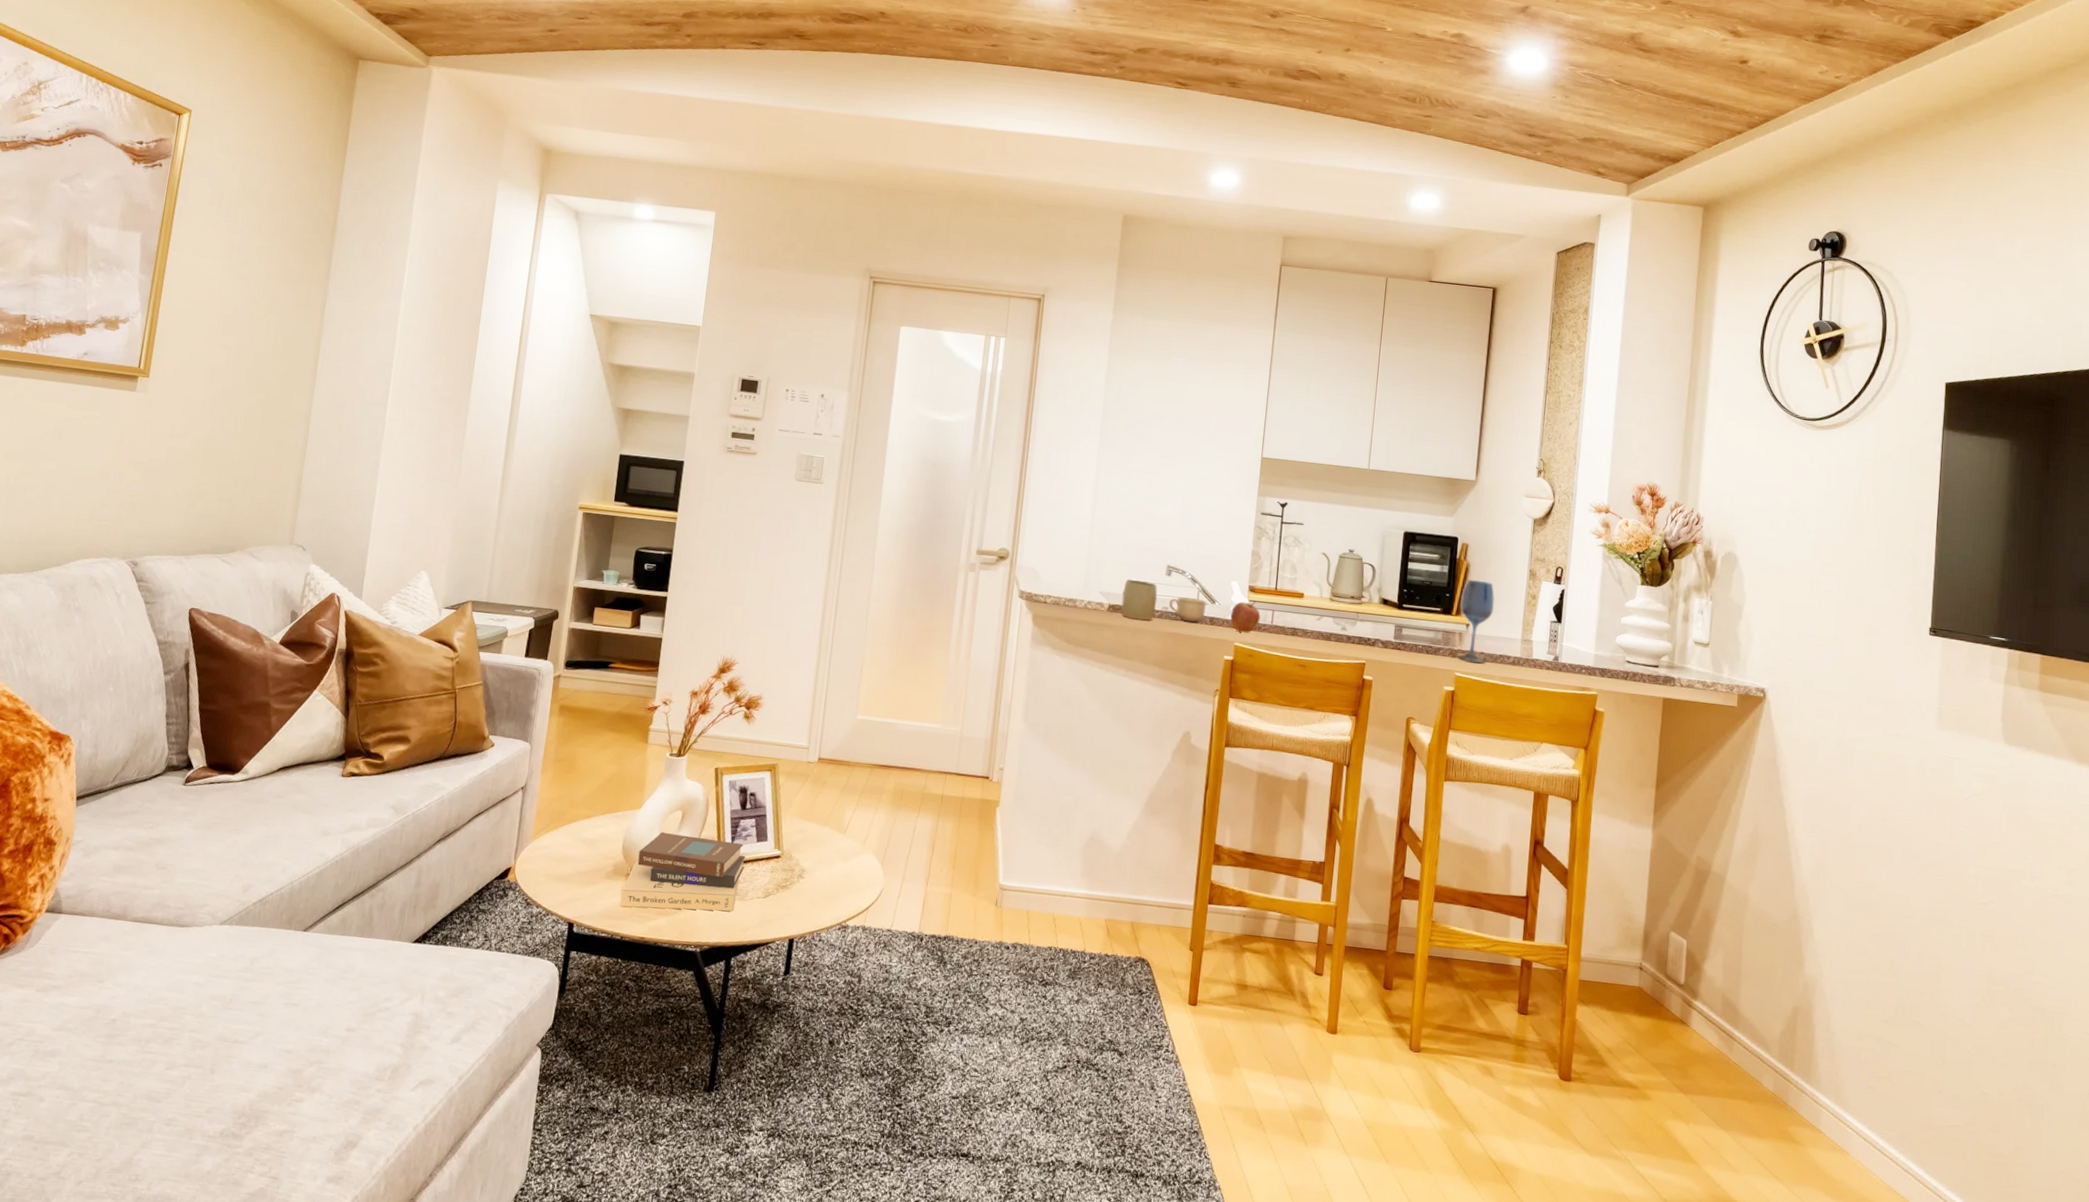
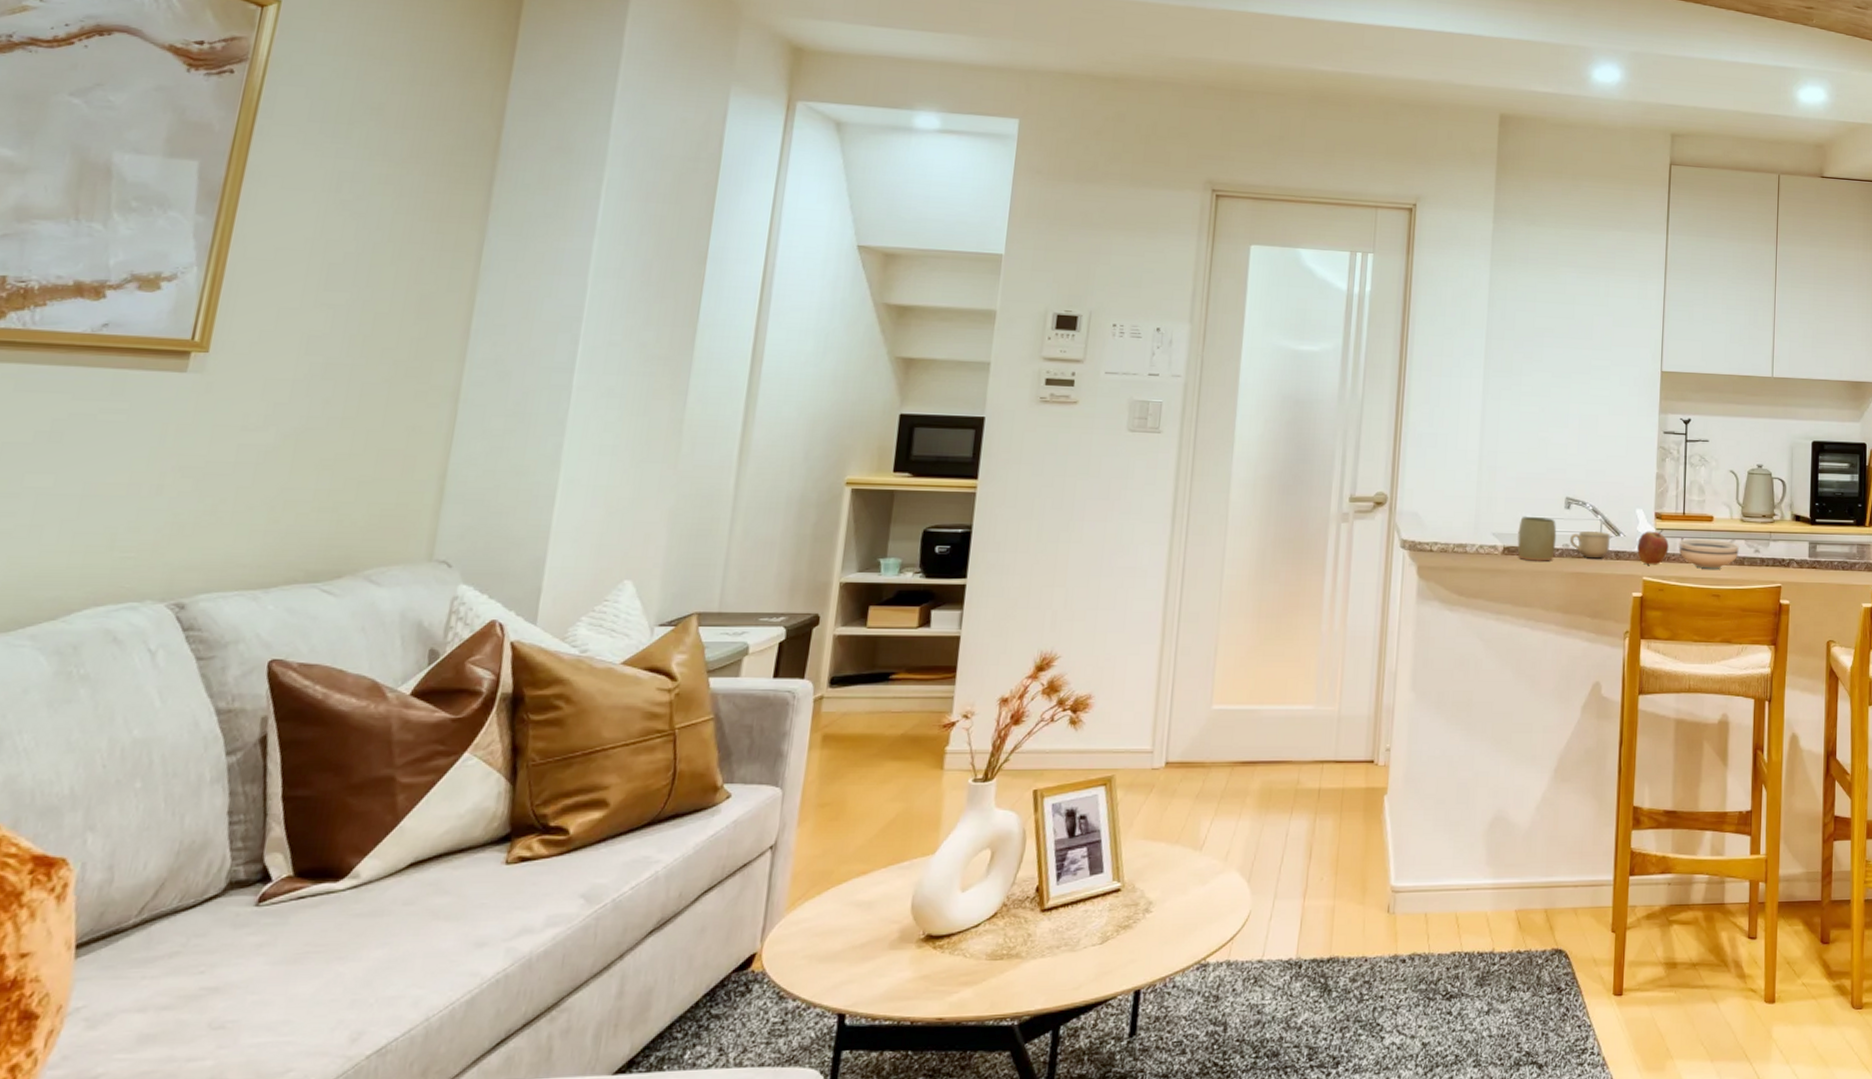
books: present [620,833,745,912] -> none [909,879,1076,983]
bowl: none [1269,611,1328,642] -> present [1678,538,1740,569]

